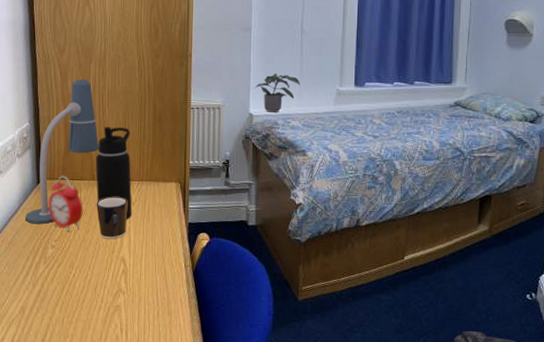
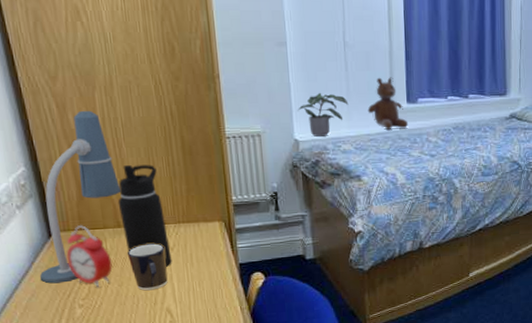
teddy bear: none [317,62,355,110] -> present [367,77,409,130]

